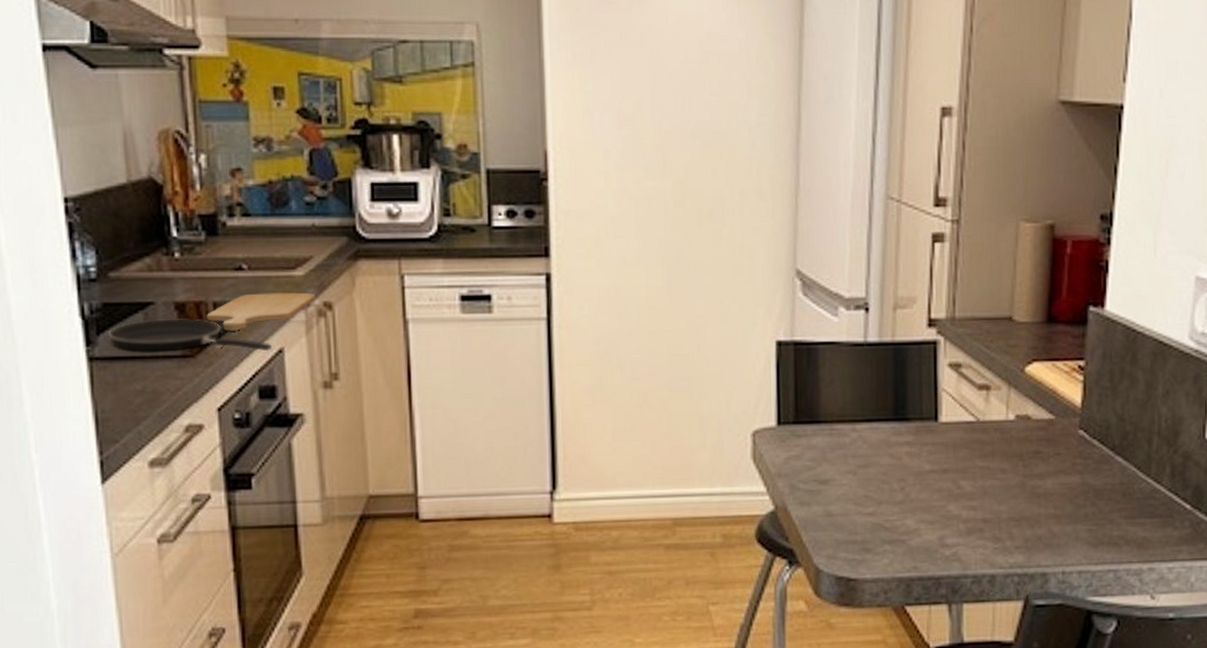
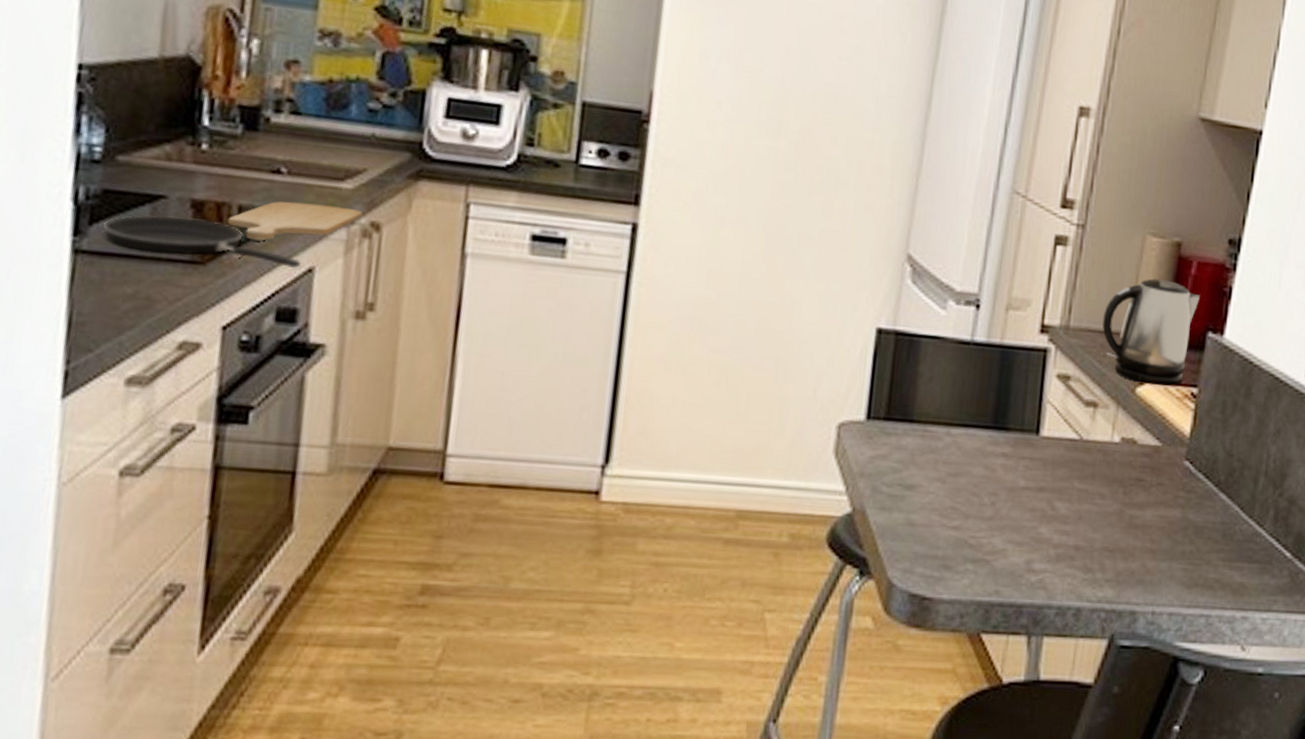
kettle: none [985,261,1077,363] -> present [1102,277,1200,386]

